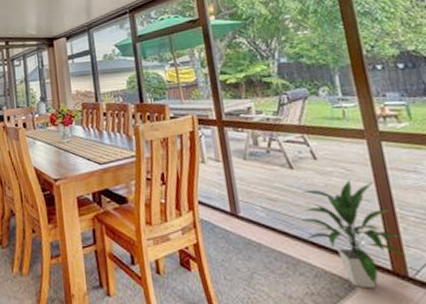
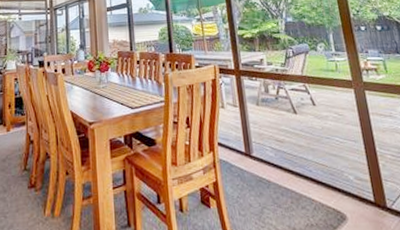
indoor plant: present [301,180,407,289] -> none [303,123,385,219]

